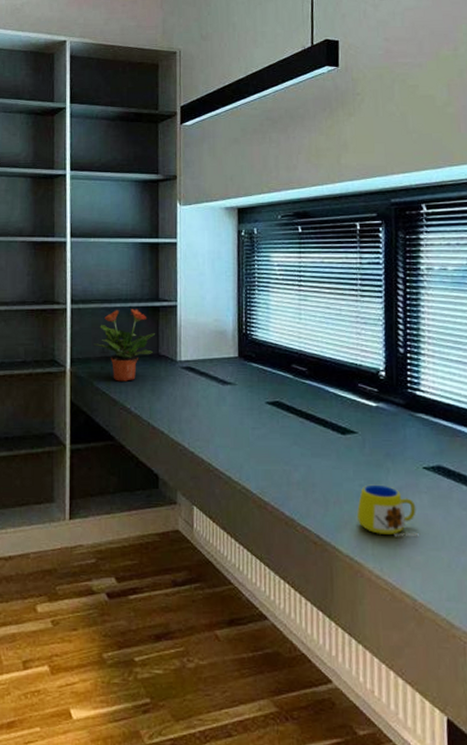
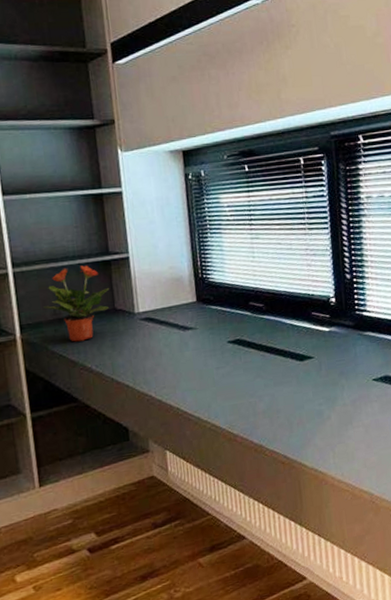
mug: present [357,484,418,537] -> none [318,400,371,445]

